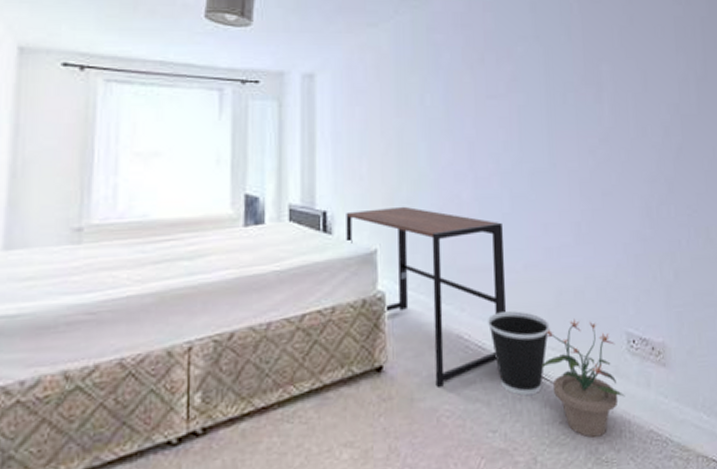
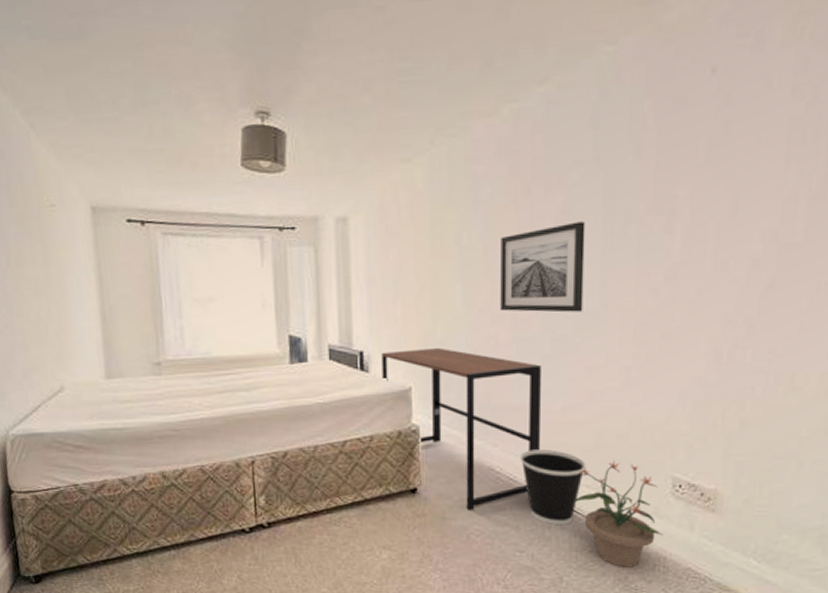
wall art: none [460,89,536,171] -> present [500,221,586,313]

